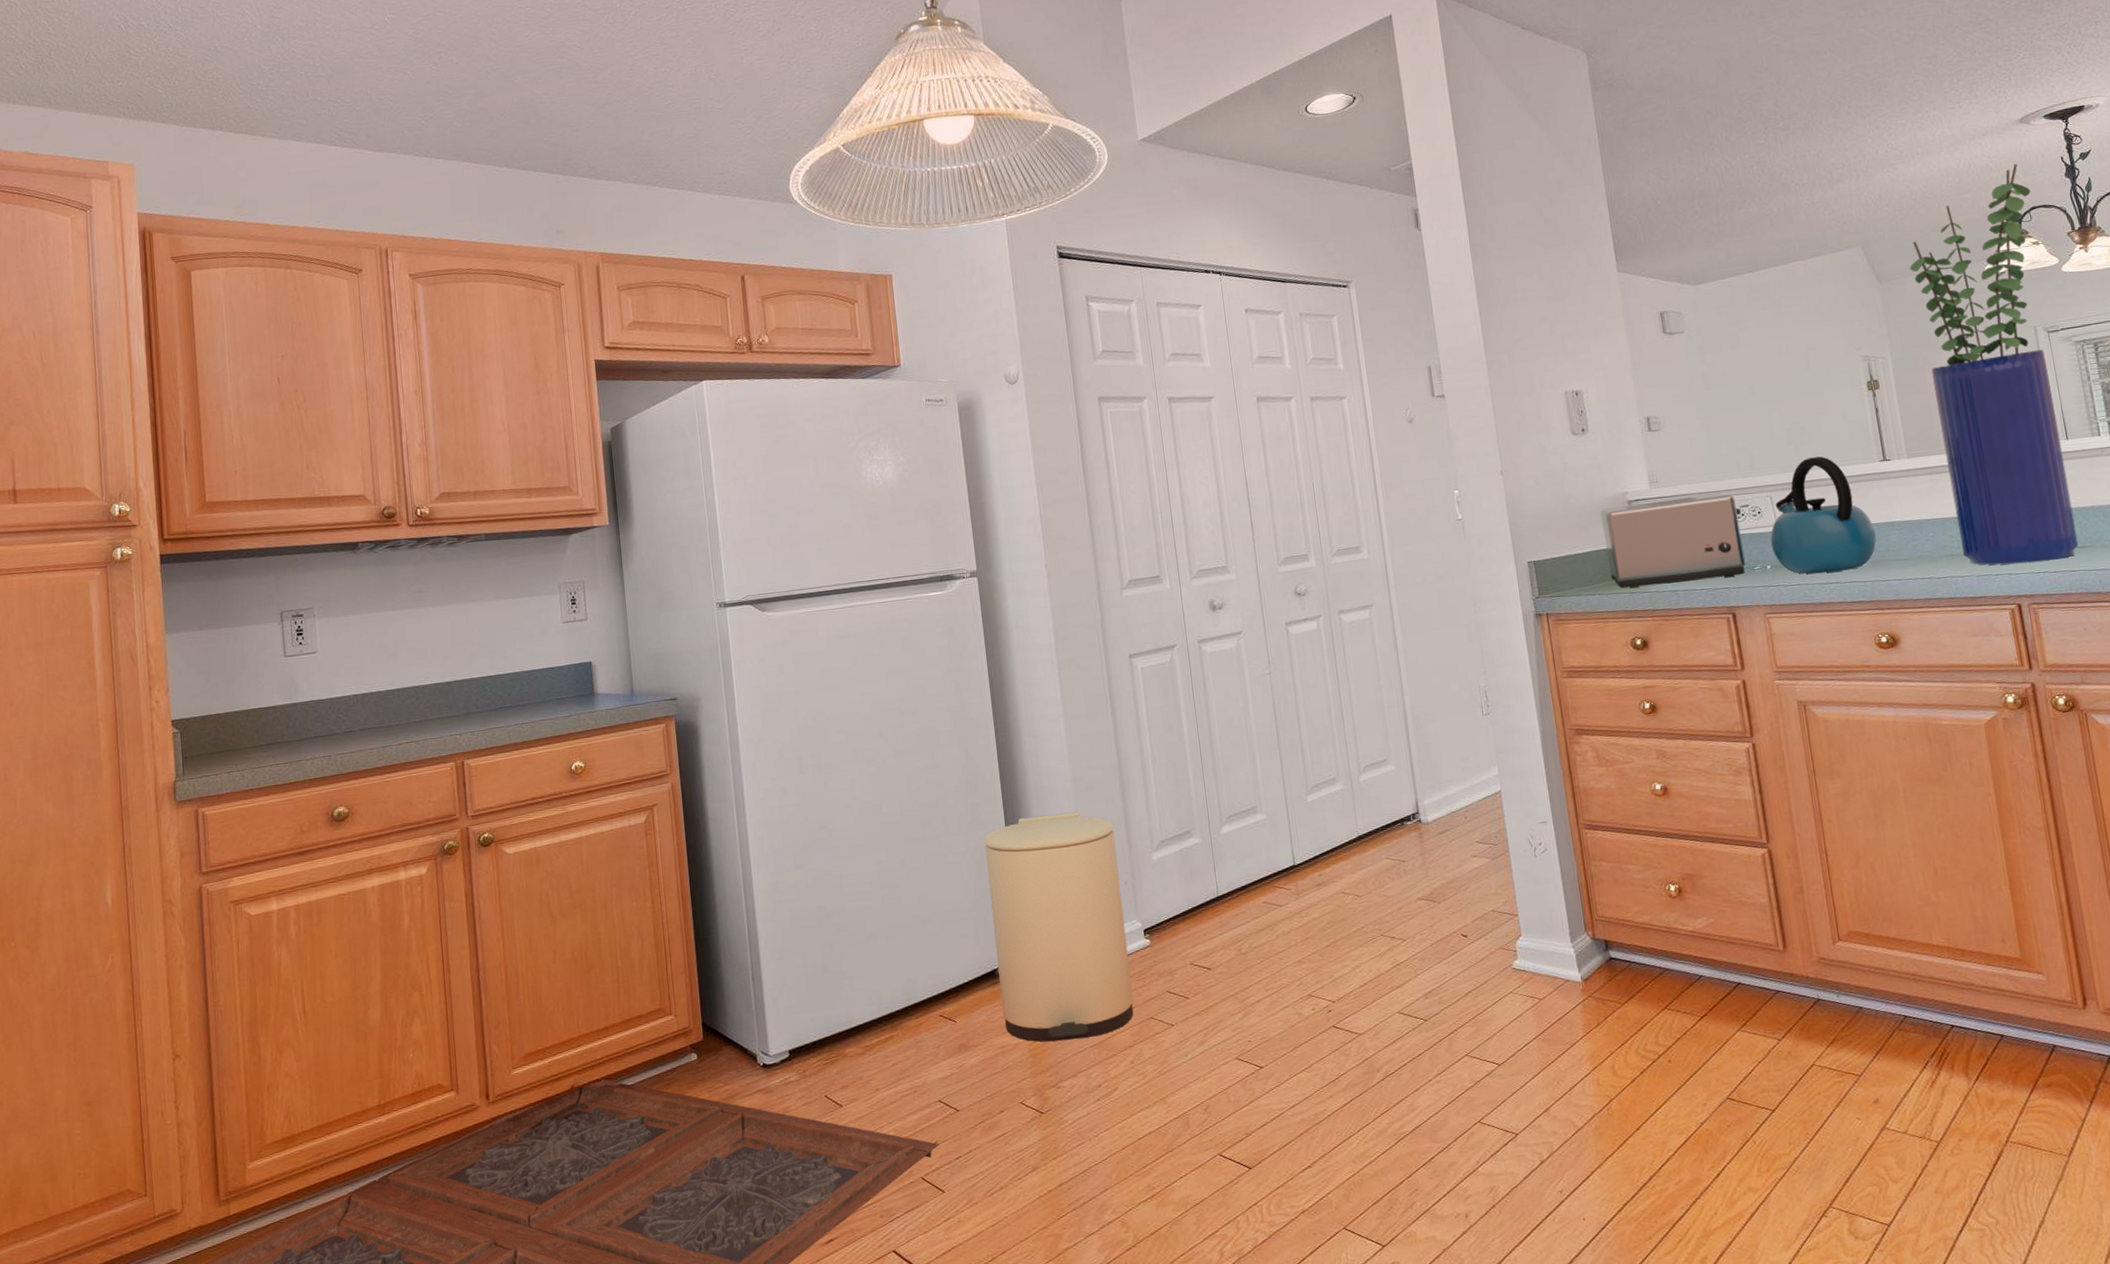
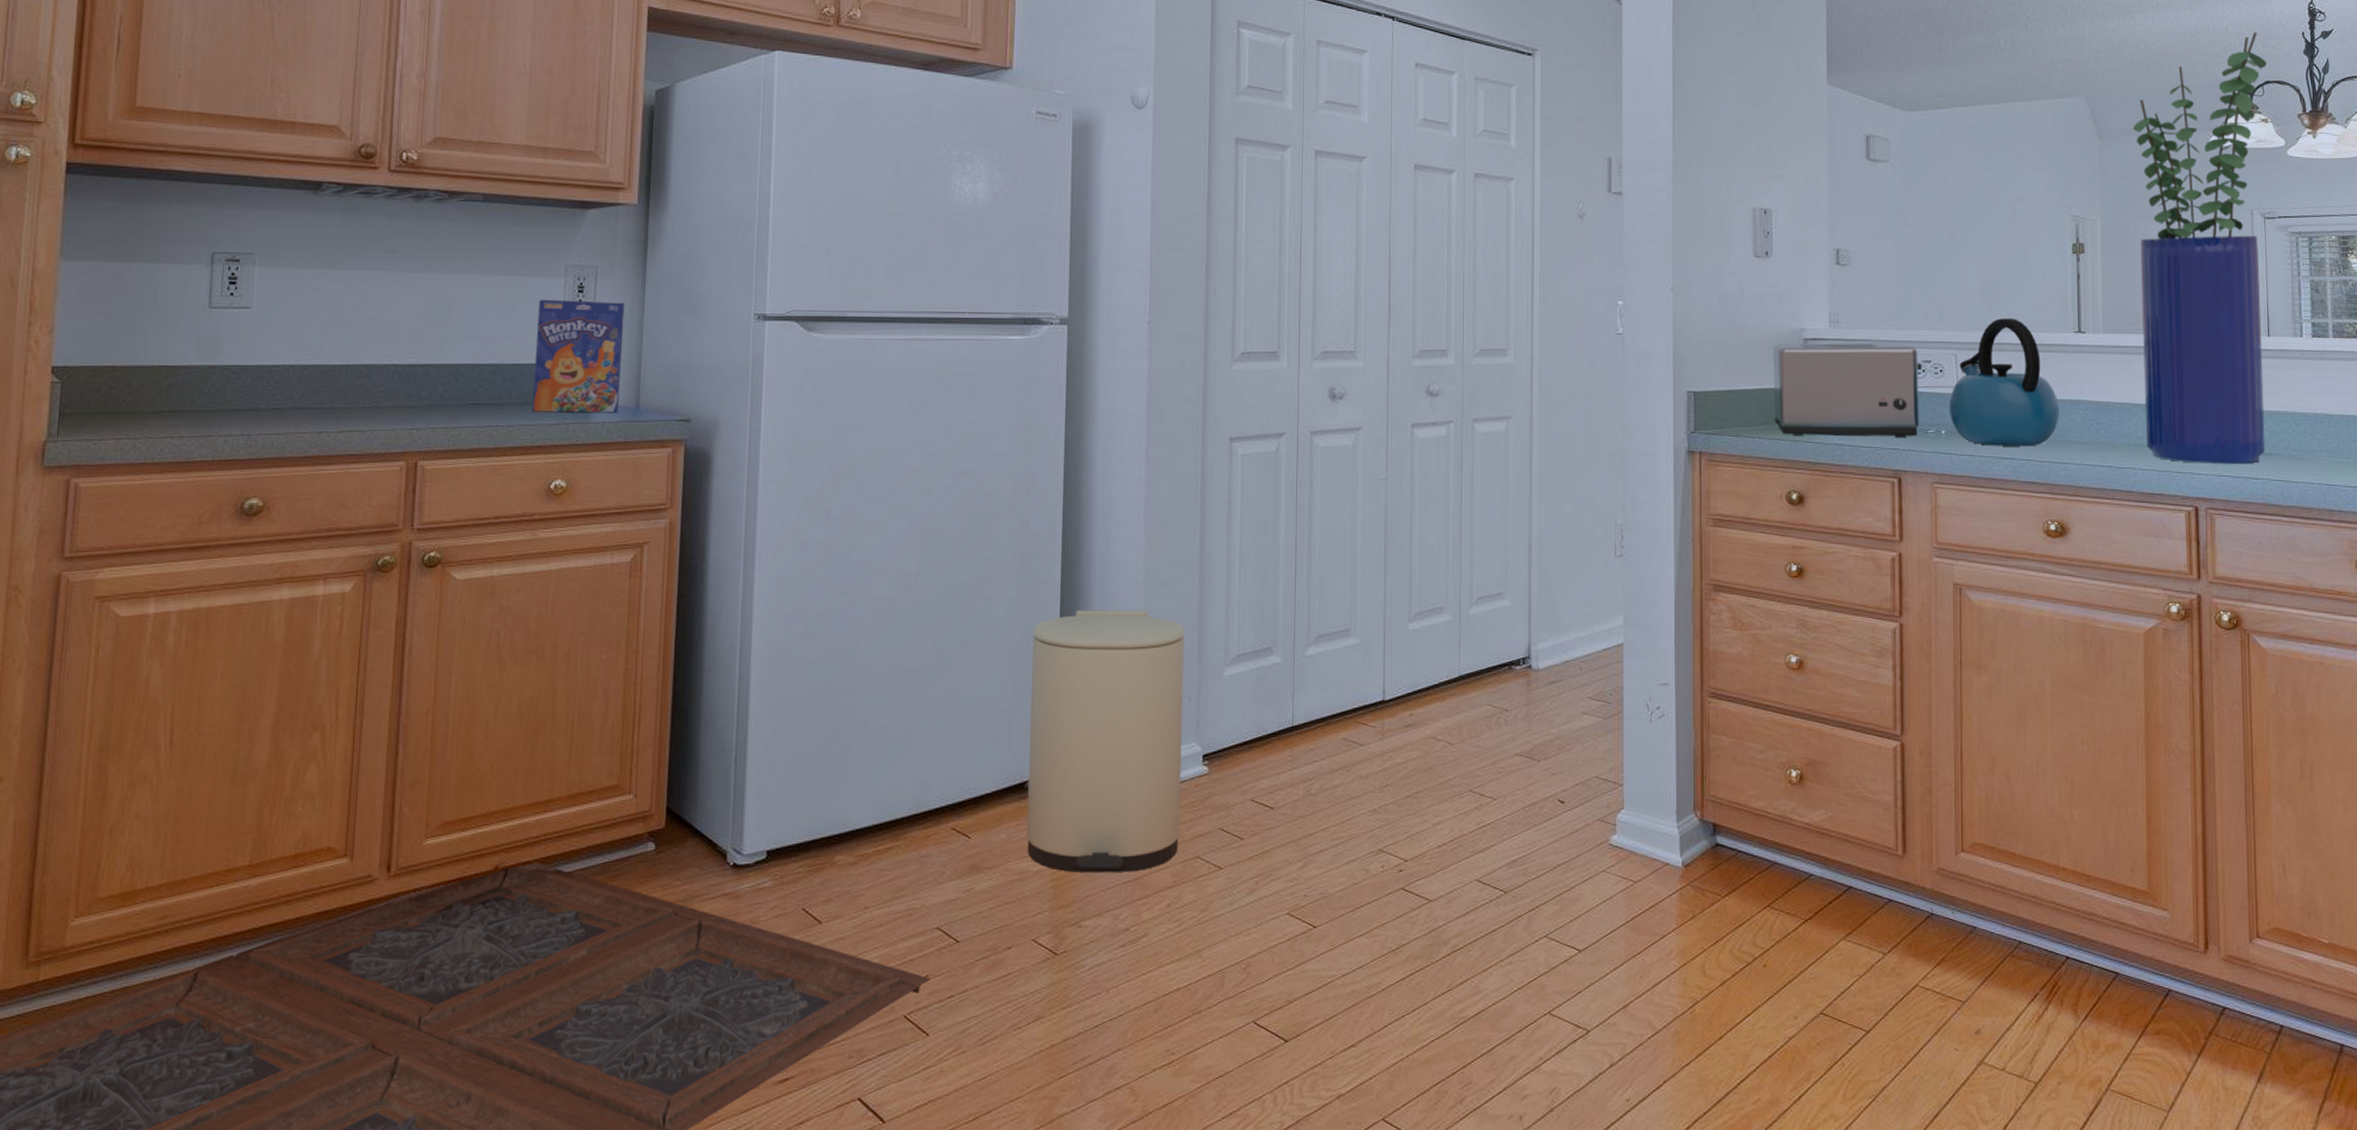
cereal box: none [541,608,617,708] -> present [532,299,625,413]

